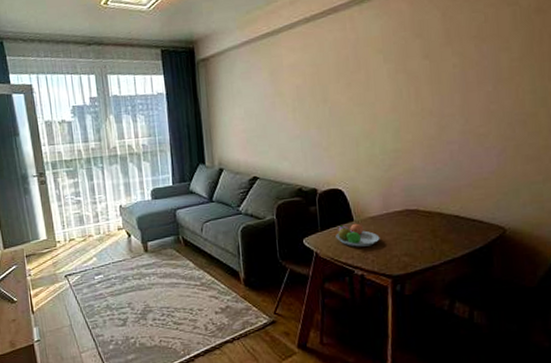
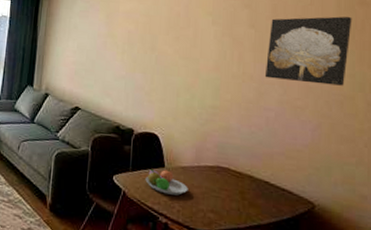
wall art: none [444,27,530,110] -> present [264,16,352,86]

